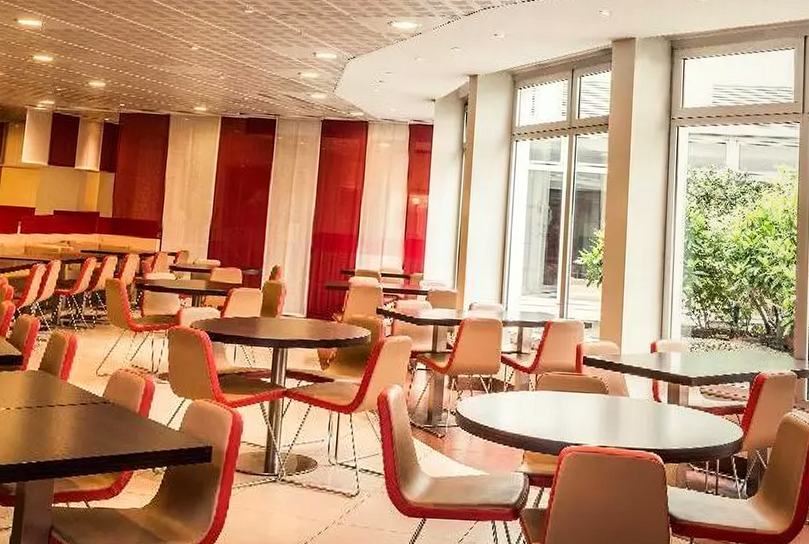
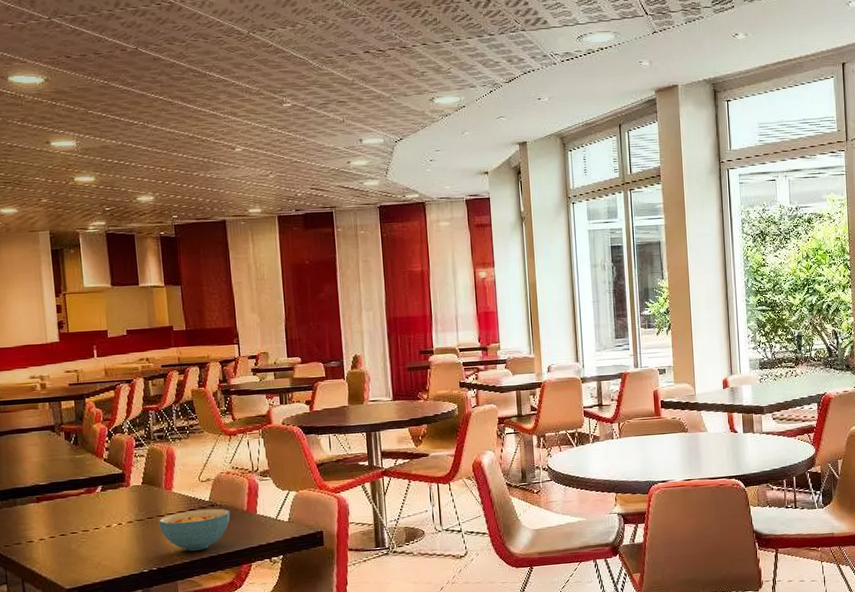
cereal bowl: none [47,404,121,449] -> present [159,508,230,551]

